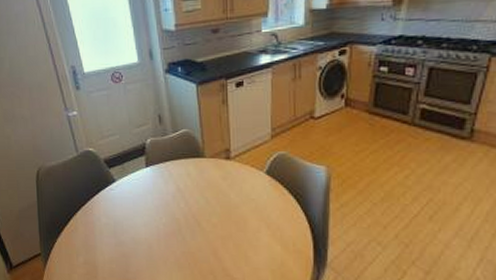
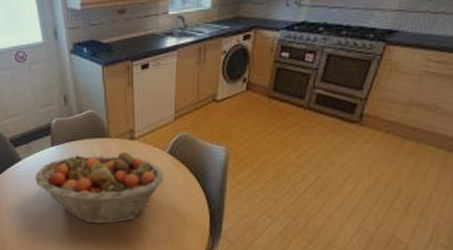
fruit basket: none [129,171,262,251] -> present [35,151,164,225]

